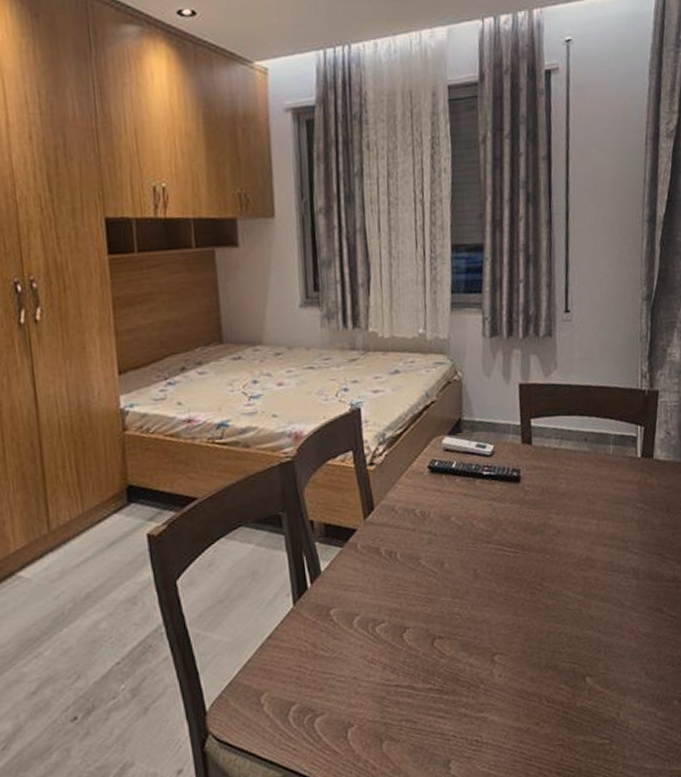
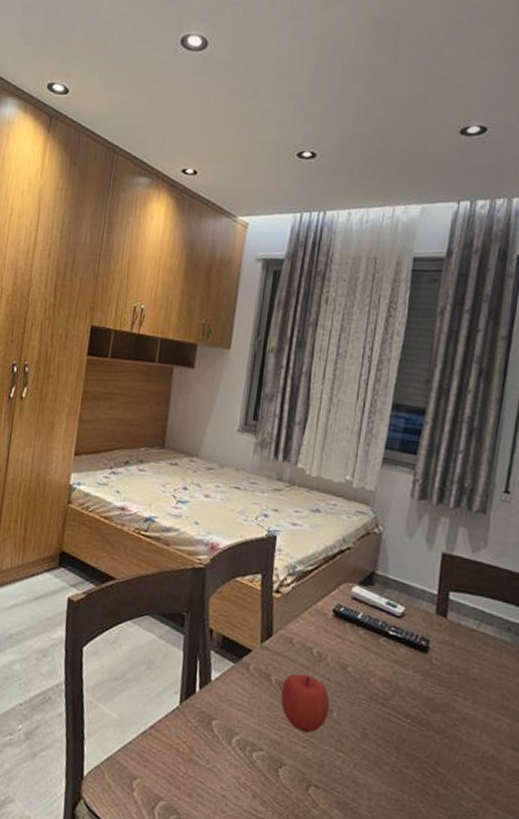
fruit: none [392,536,440,592] -> present [281,674,330,733]

